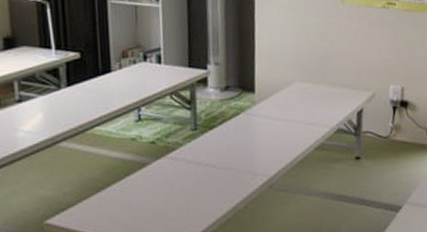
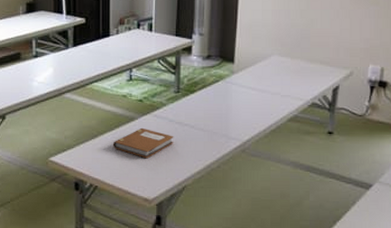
notebook: none [122,173,195,208] -> present [112,127,174,159]

